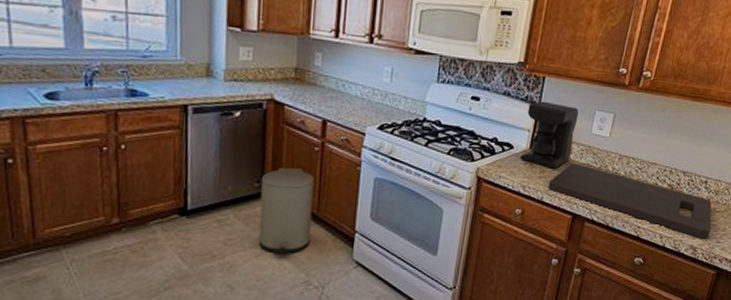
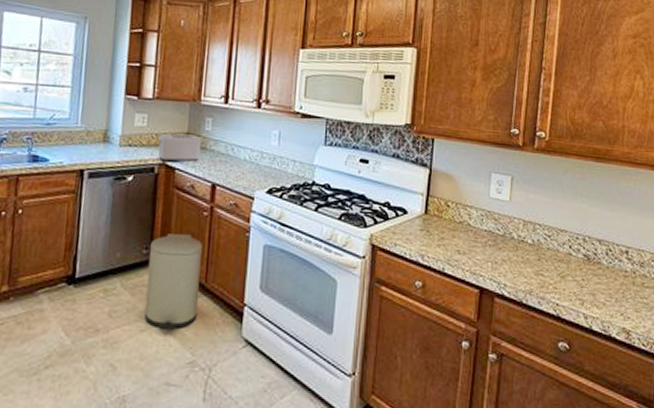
toaster: none [264,68,311,98] -> present [157,133,201,163]
coffee maker: present [520,101,579,169] -> none [415,163,473,236]
cutting board: present [548,163,712,239] -> none [449,229,643,321]

